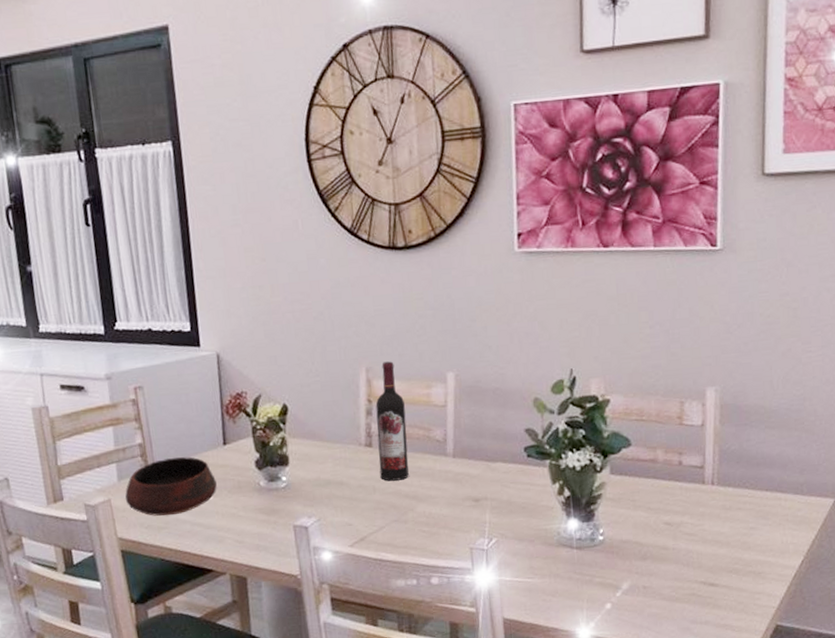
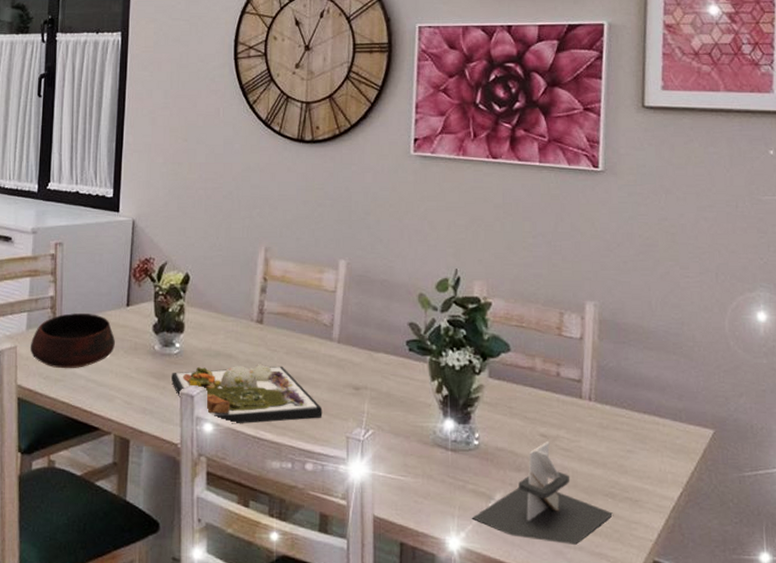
dinner plate: none [282,486,444,550] -> present [172,363,323,424]
wine bottle: present [375,361,409,481] -> none [267,244,297,360]
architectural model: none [601,529,738,621] -> present [472,442,614,545]

